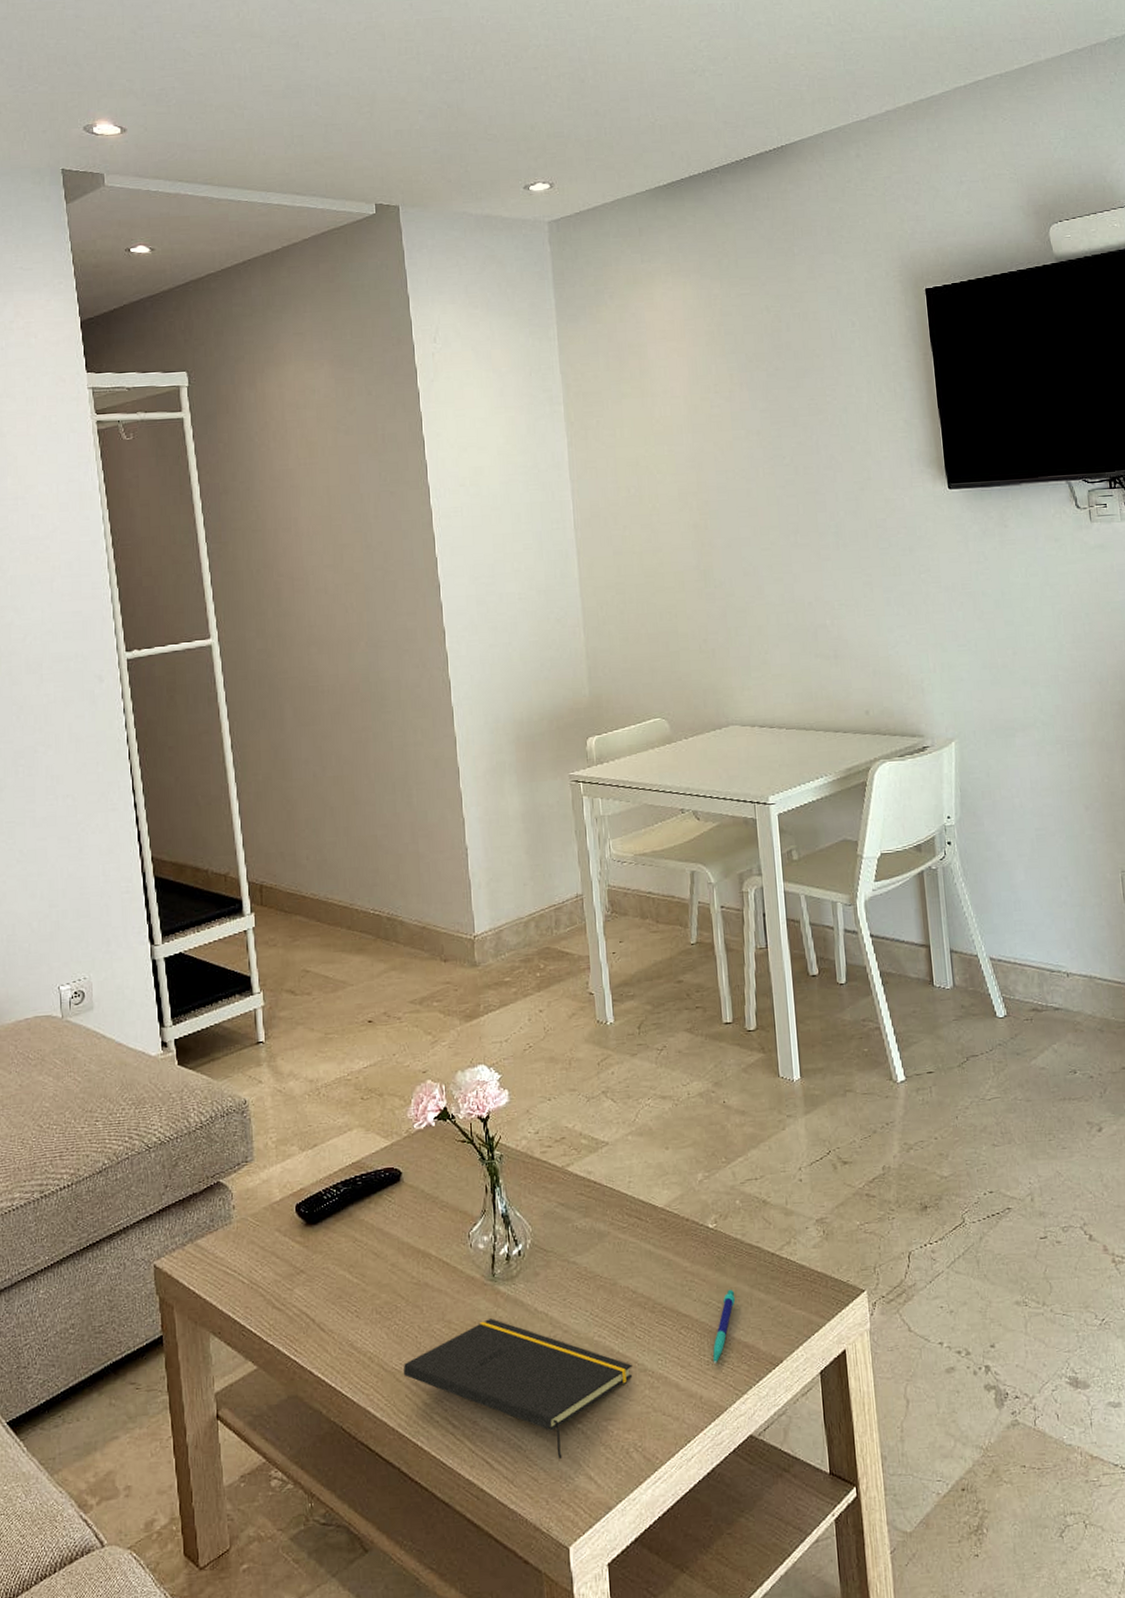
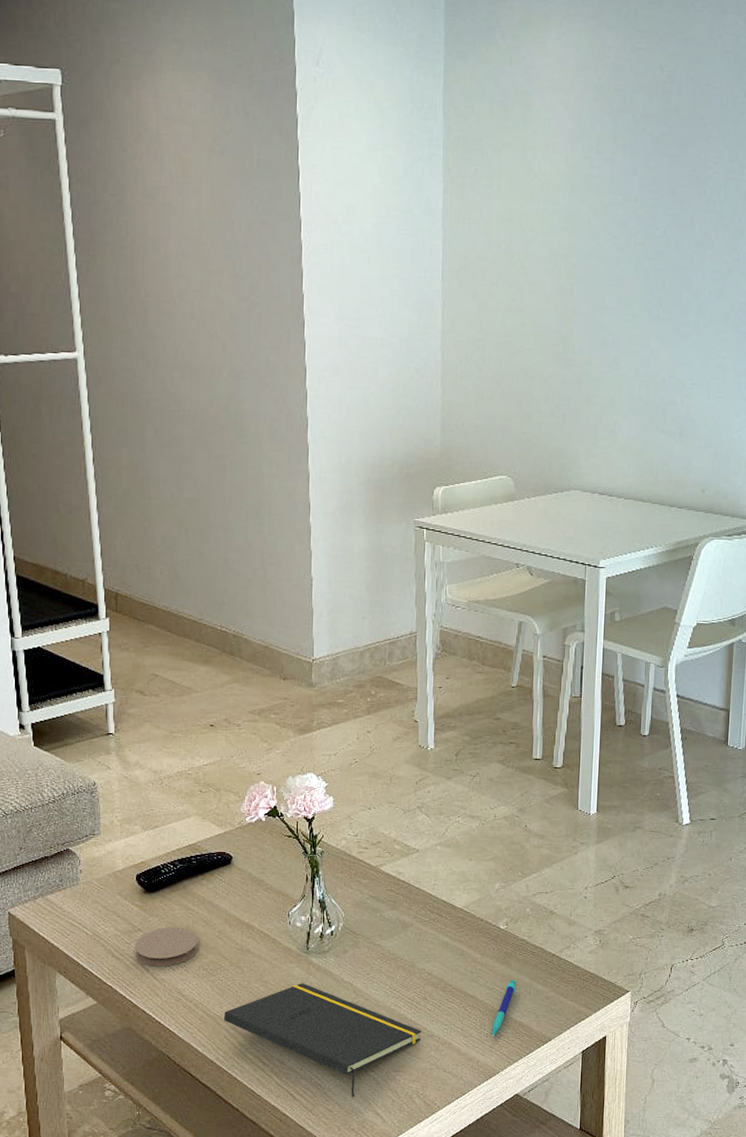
coaster: none [297,1263,371,1315] -> present [135,926,199,967]

